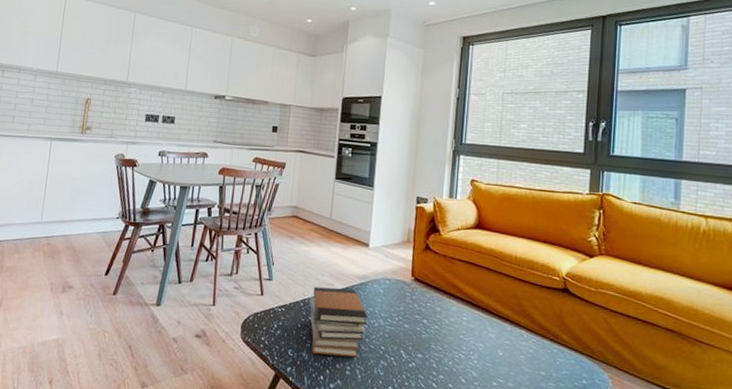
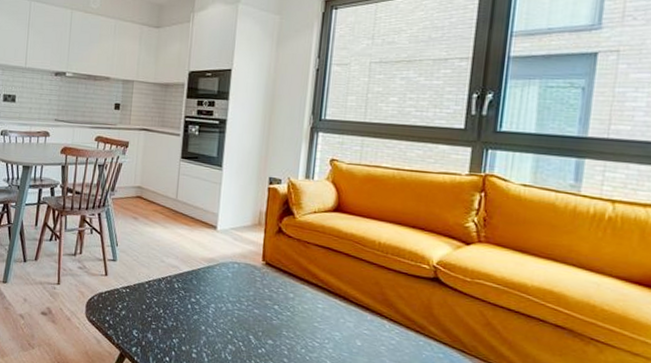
book stack: present [310,286,368,357] -> none [155,268,216,340]

